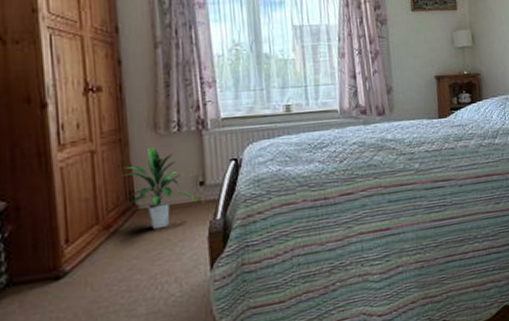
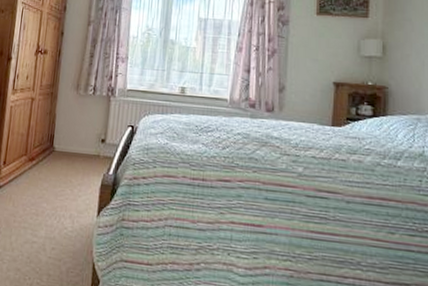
indoor plant: present [124,147,196,230] -> none [48,103,96,171]

